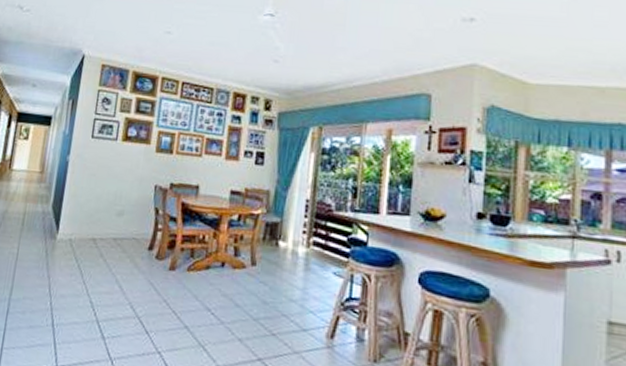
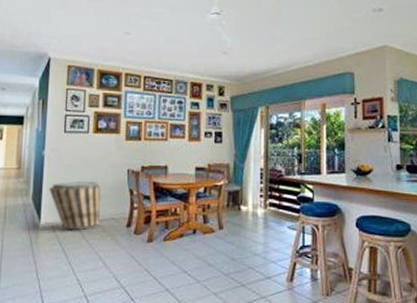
basket: none [70,192,125,248] -> present [49,181,101,231]

